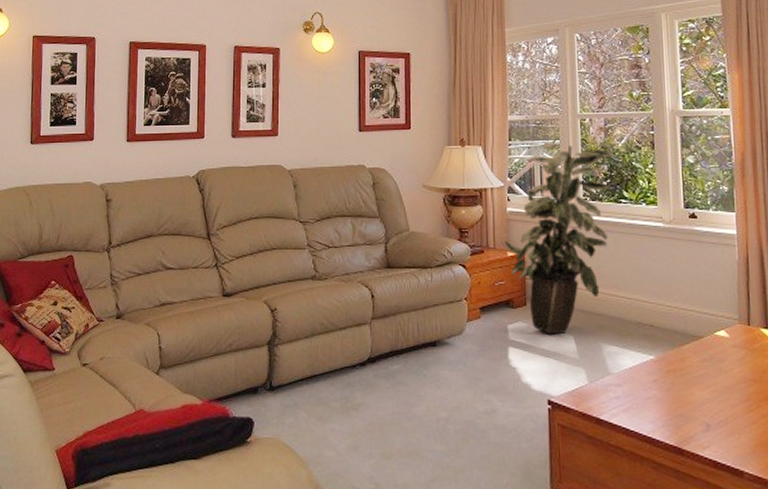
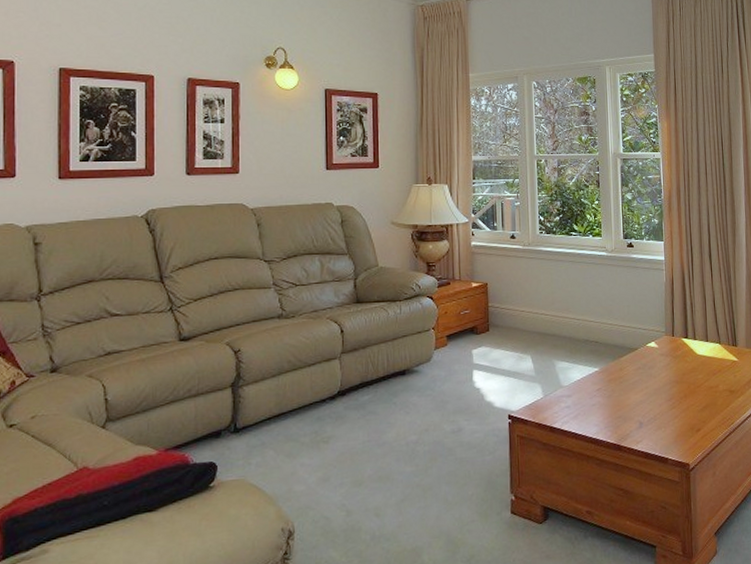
indoor plant: present [505,142,615,335] -> none [469,180,567,356]

